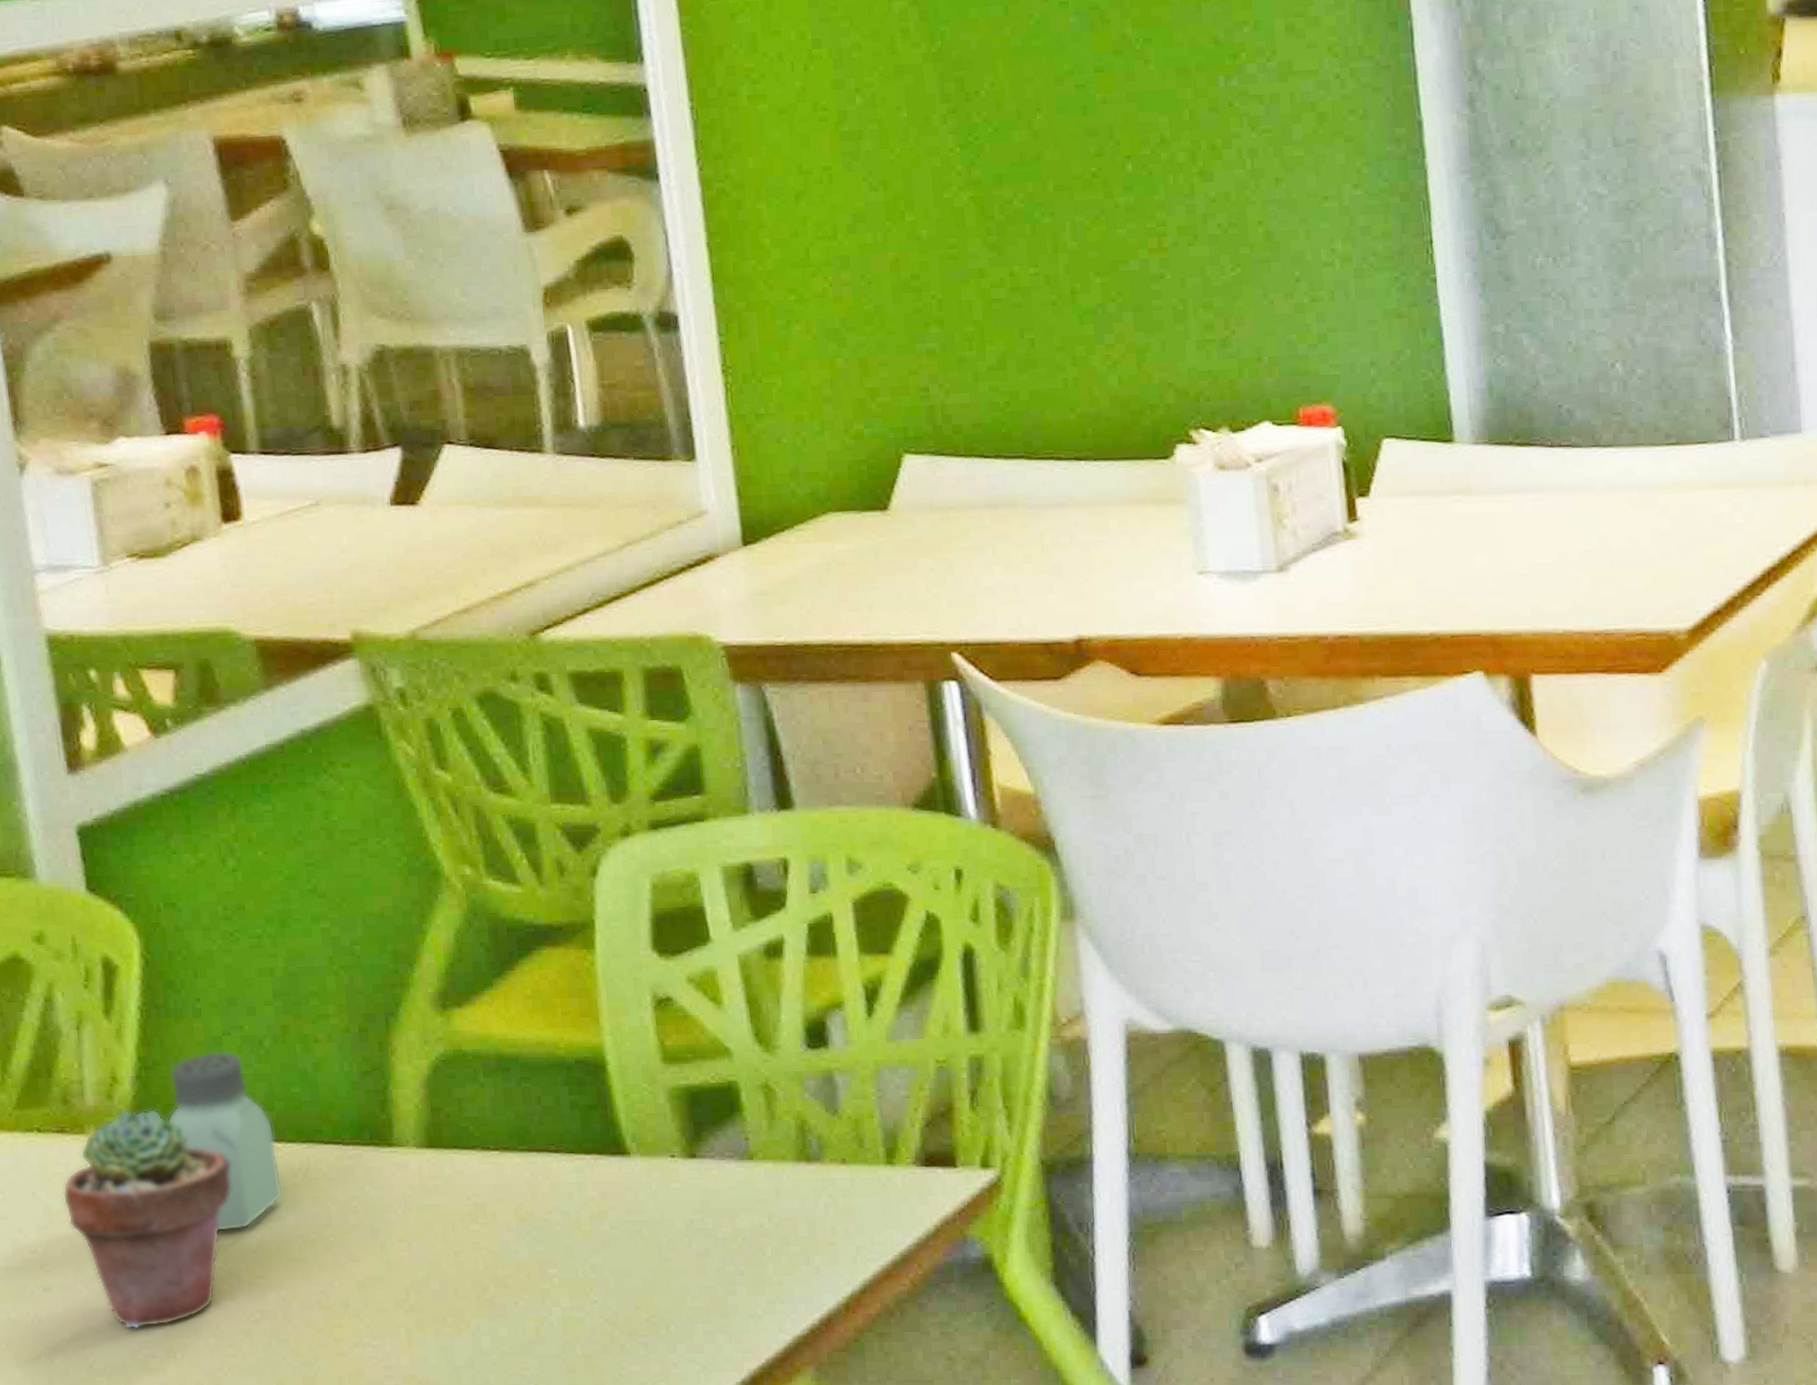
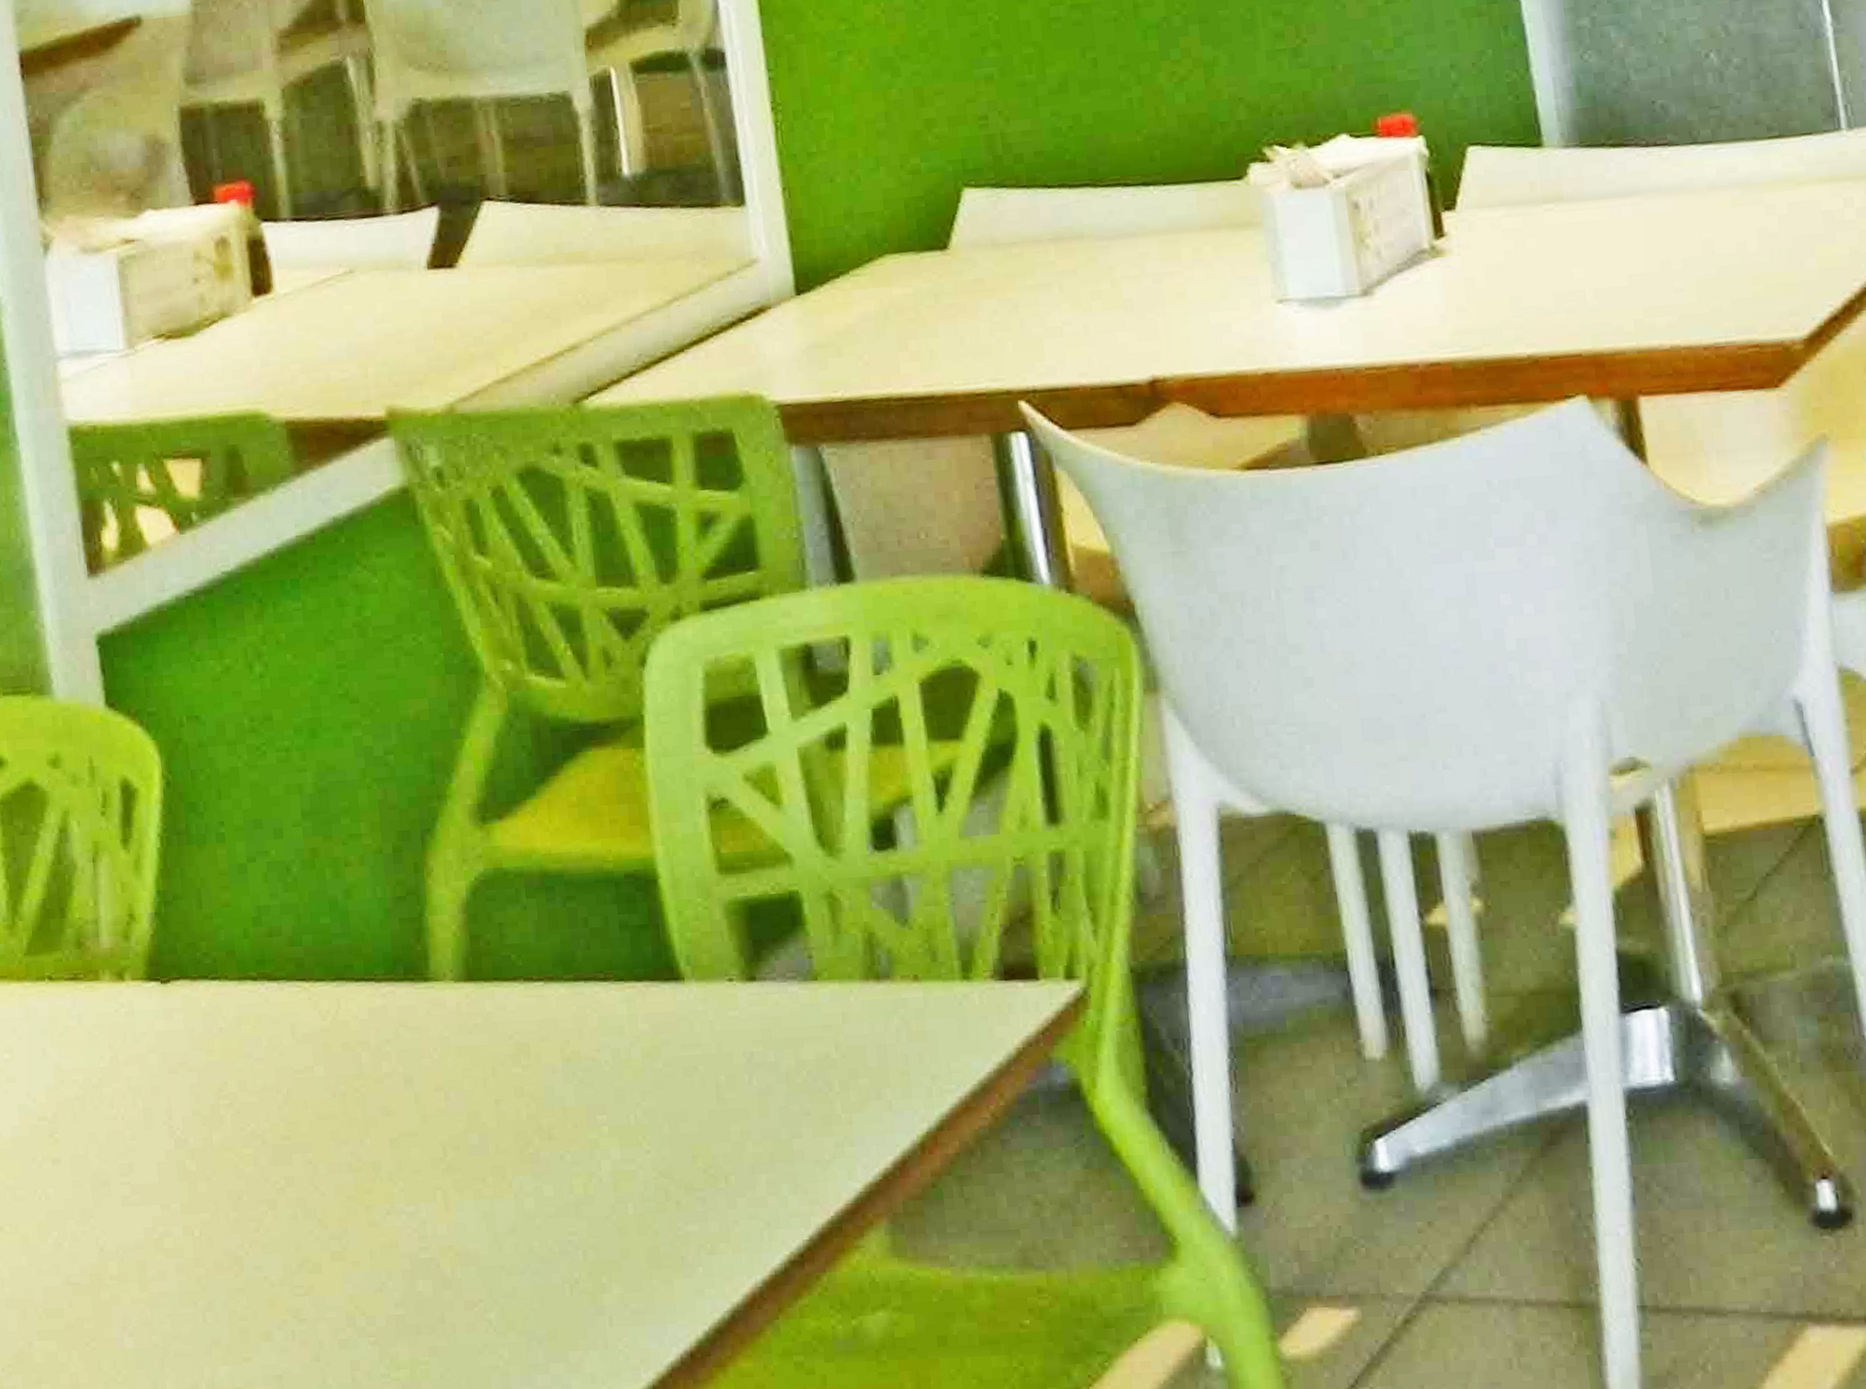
potted succulent: present [62,1109,231,1330] -> none [74,949,255,1204]
saltshaker: present [166,1051,284,1233] -> none [186,880,312,1089]

